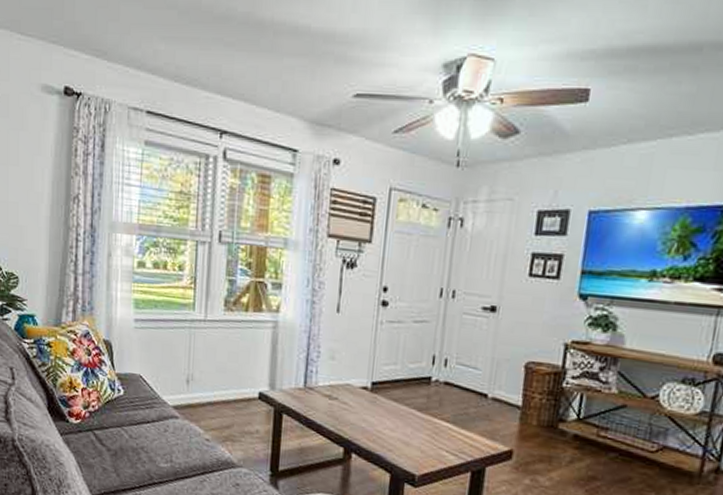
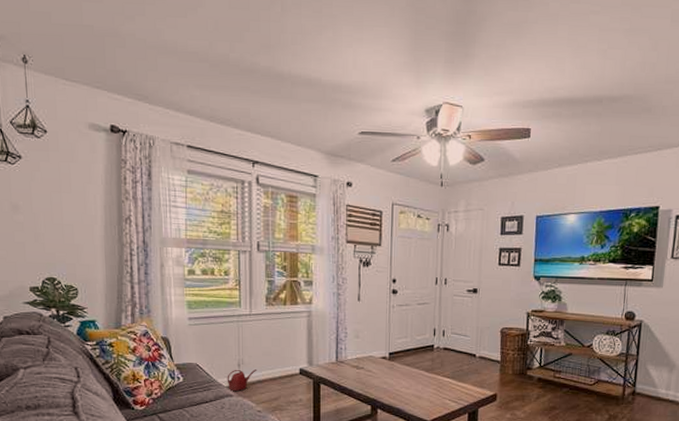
watering can: none [173,385,209,413] -> present [227,369,257,392]

